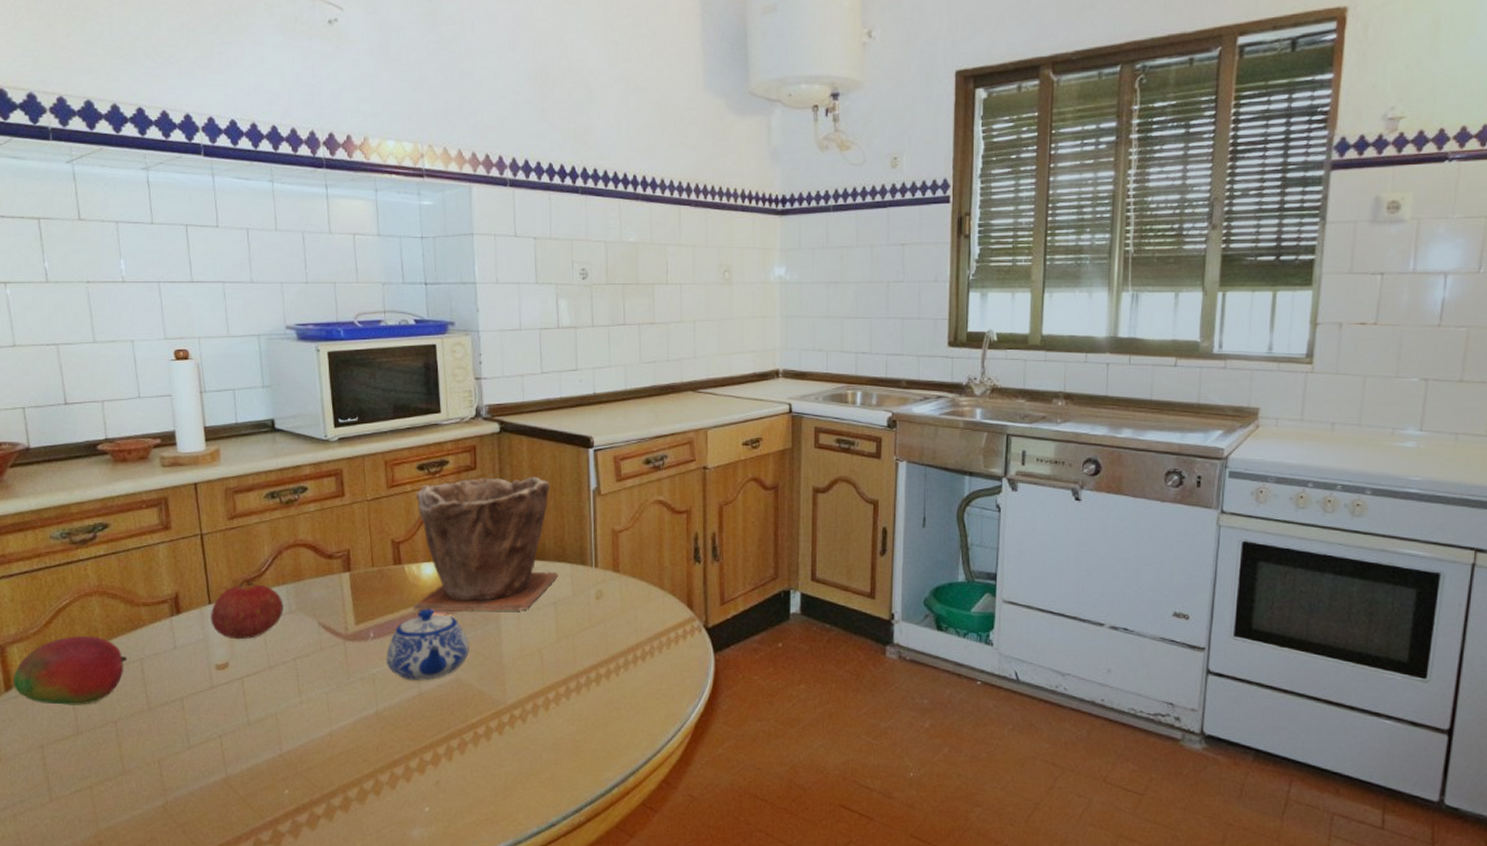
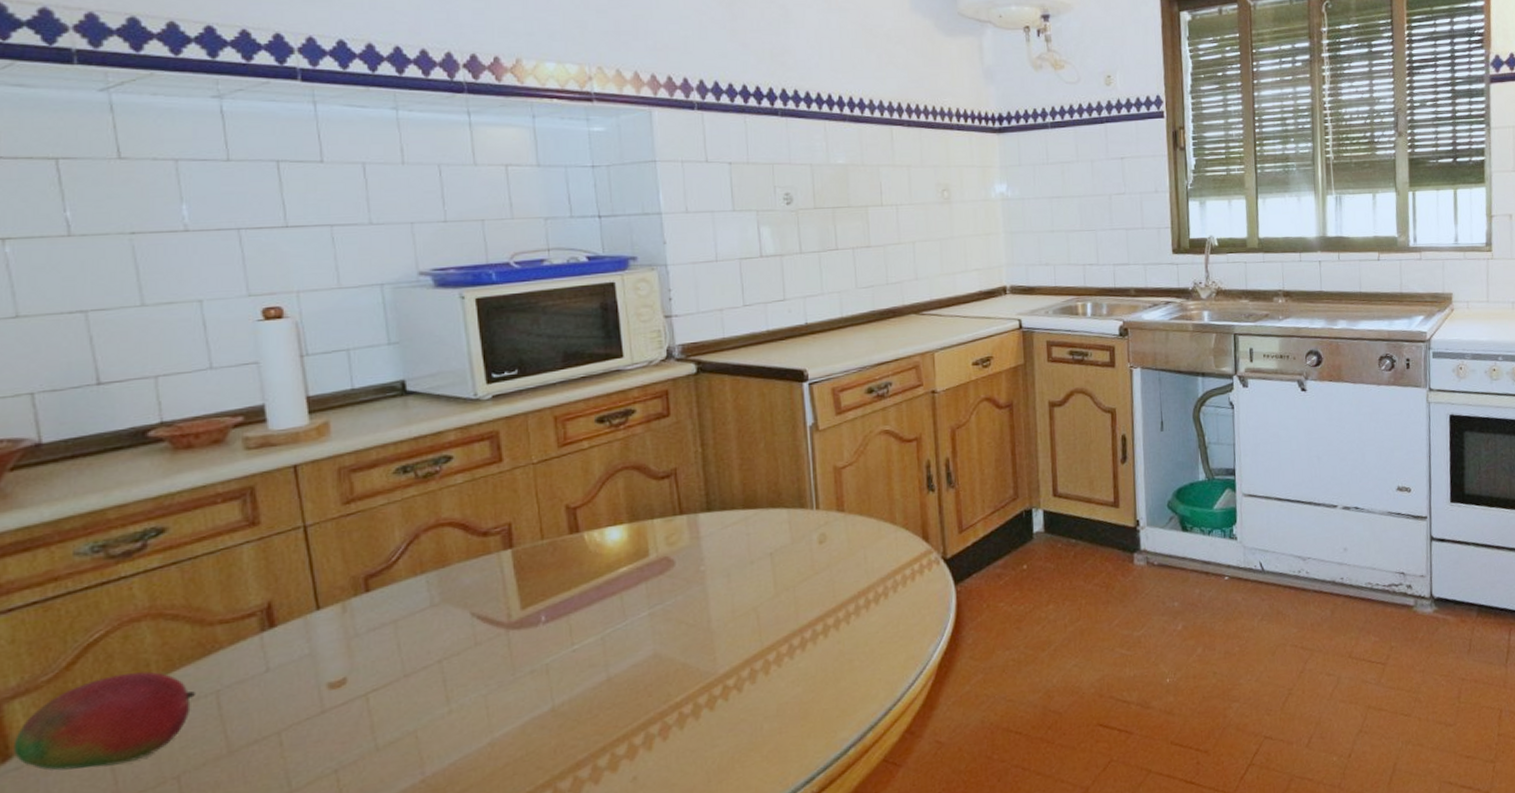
fruit: present [211,581,285,640] -> none [320,575,424,649]
teapot: present [387,609,469,681] -> none [564,579,669,665]
plant pot: present [413,476,558,611] -> none [595,417,773,583]

